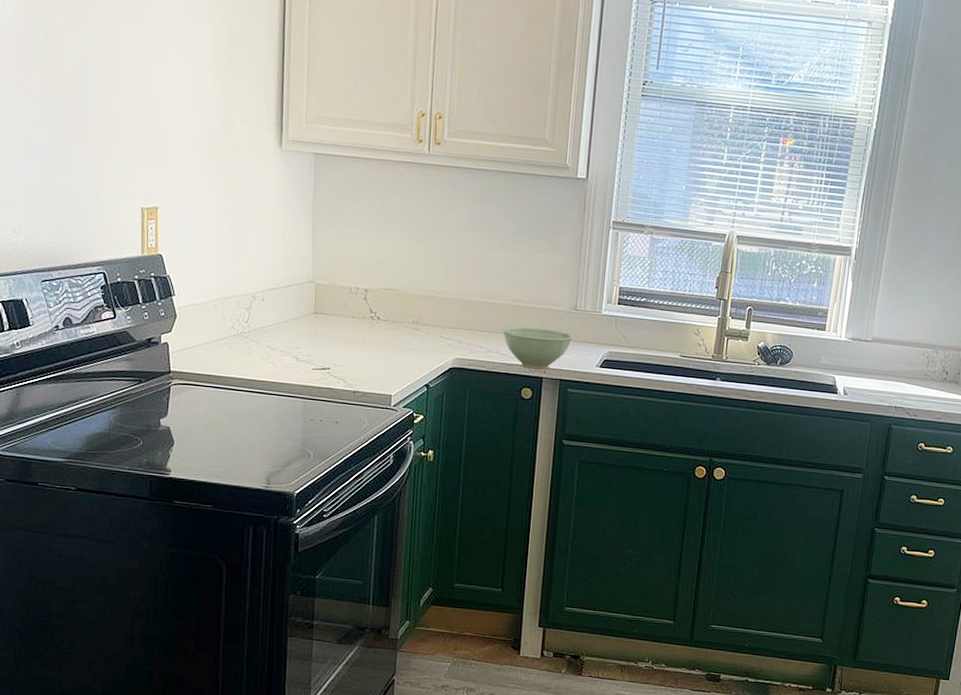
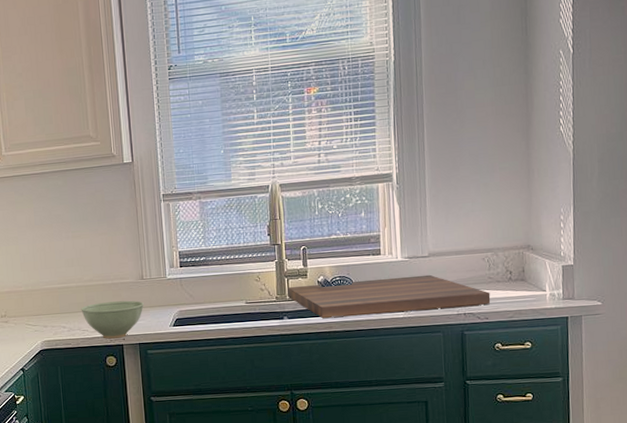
cutting board: none [724,347,924,401] -> present [287,274,491,318]

